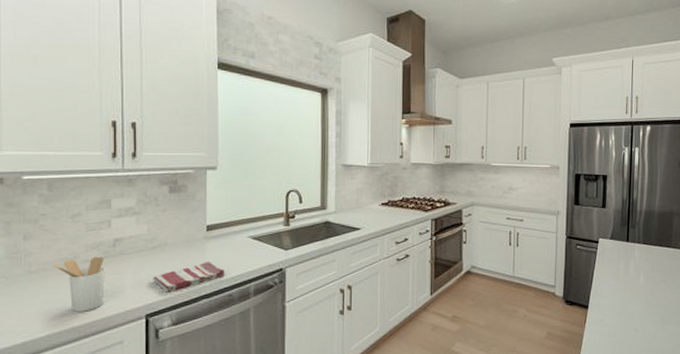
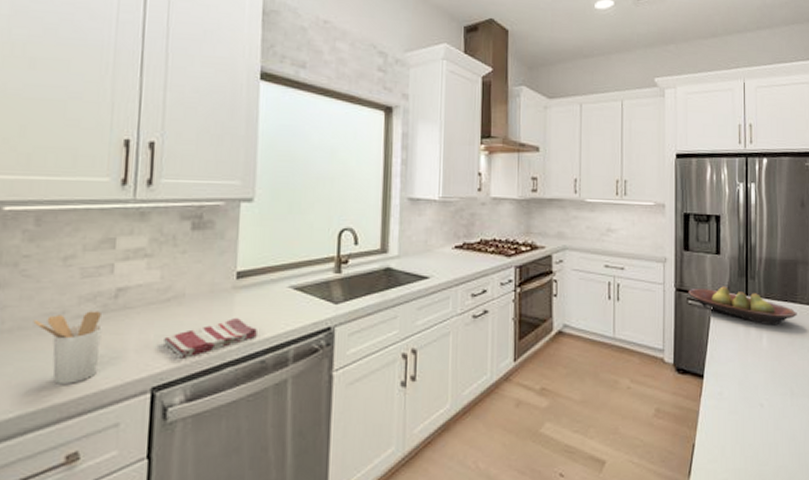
fruit bowl: none [577,234,671,266] -> present [688,286,797,326]

